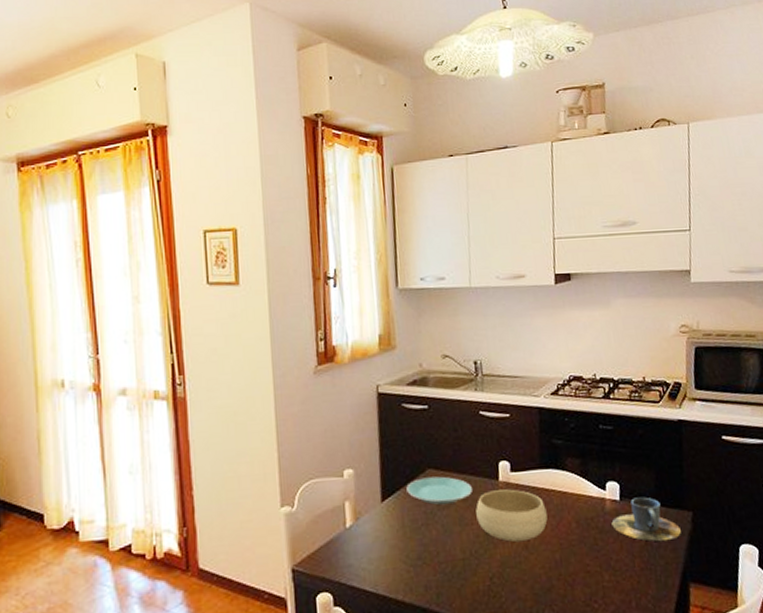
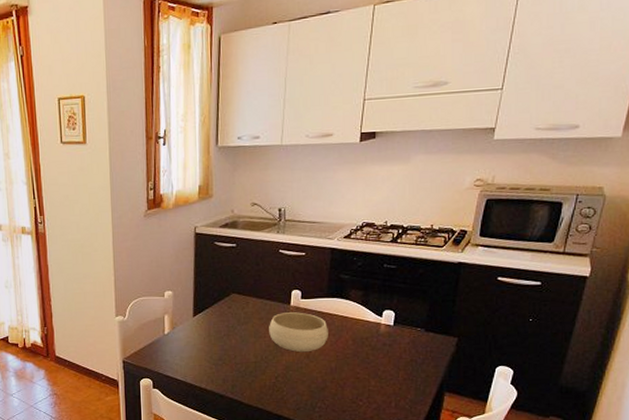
plate: present [406,476,472,505] -> none [214,300,267,321]
cup: present [611,497,681,542] -> none [383,324,444,360]

